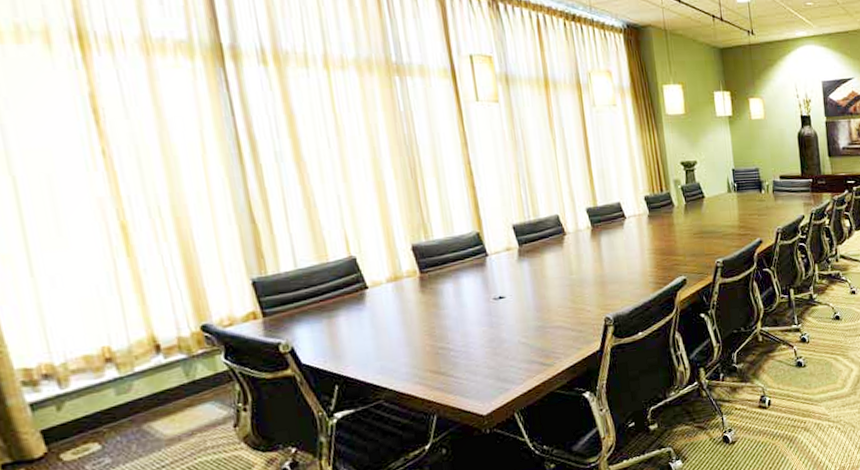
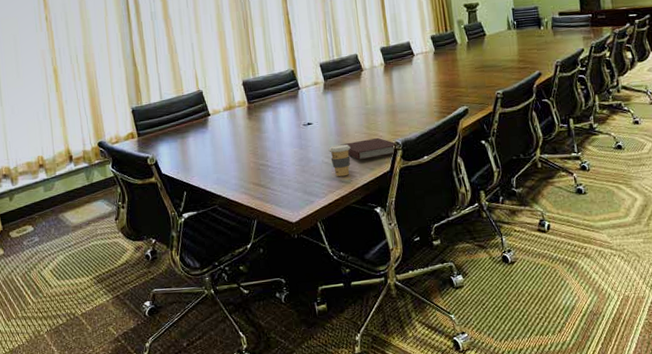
coffee cup: none [526,320,553,359] -> present [328,144,351,177]
notebook: none [540,312,607,339] -> present [340,137,396,160]

